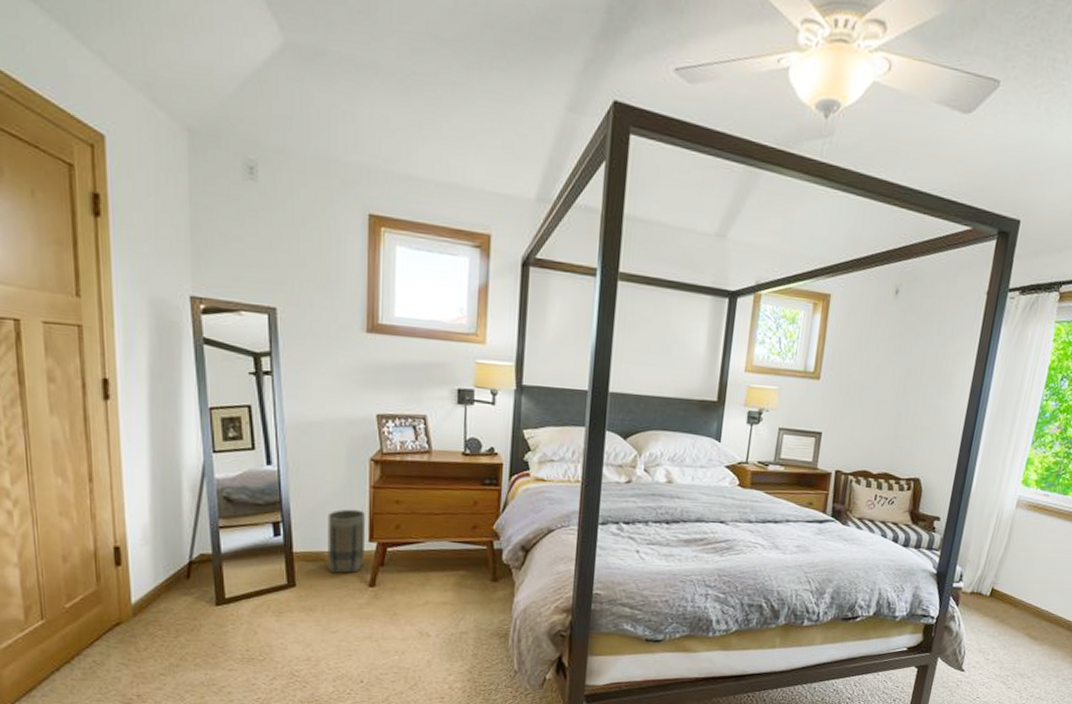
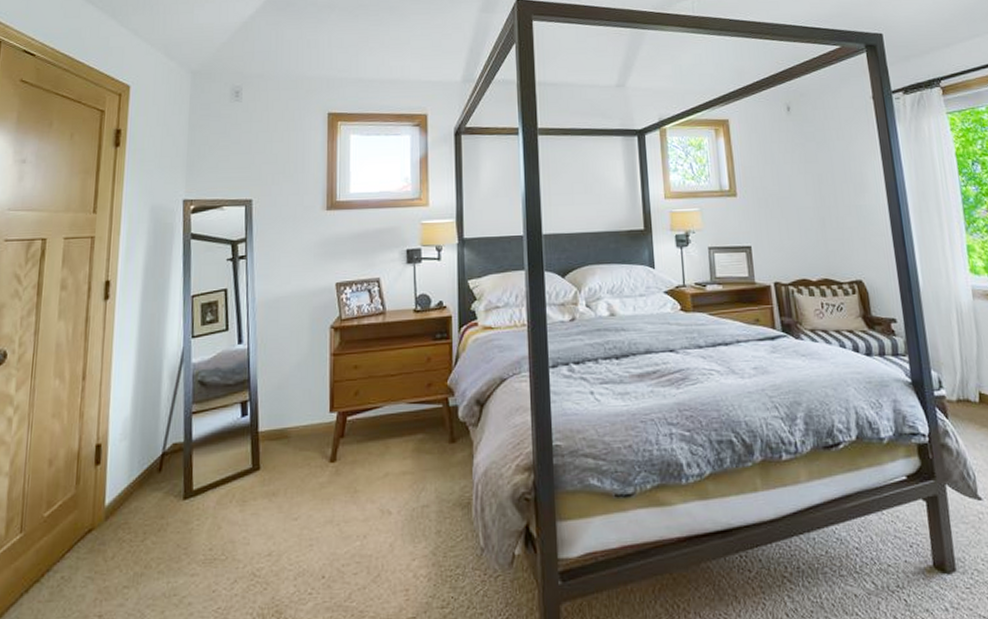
basket: present [327,509,365,573] -> none [290,379,326,450]

